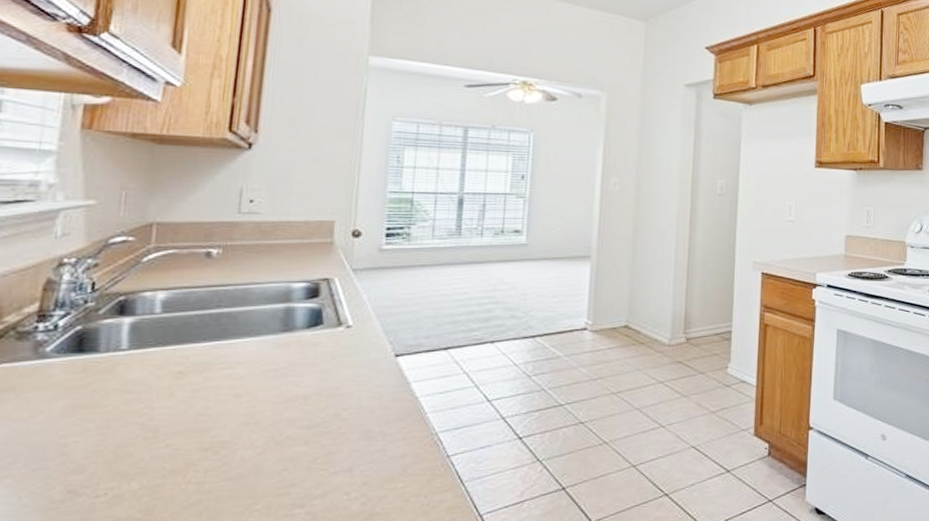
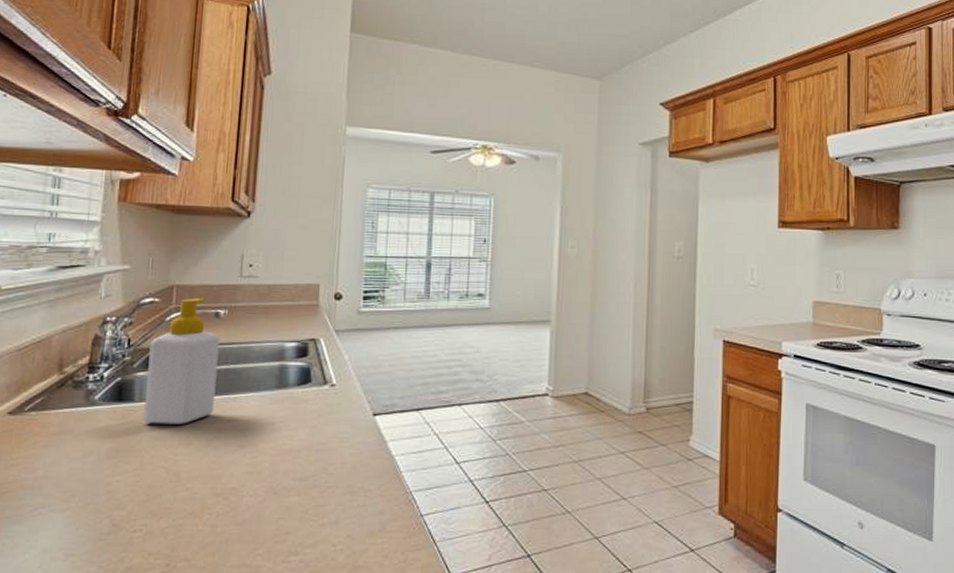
soap bottle: none [111,236,211,376] -> present [143,297,220,424]

